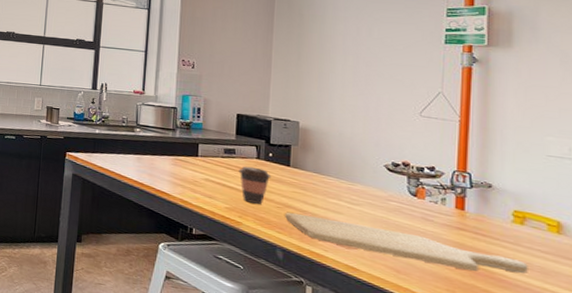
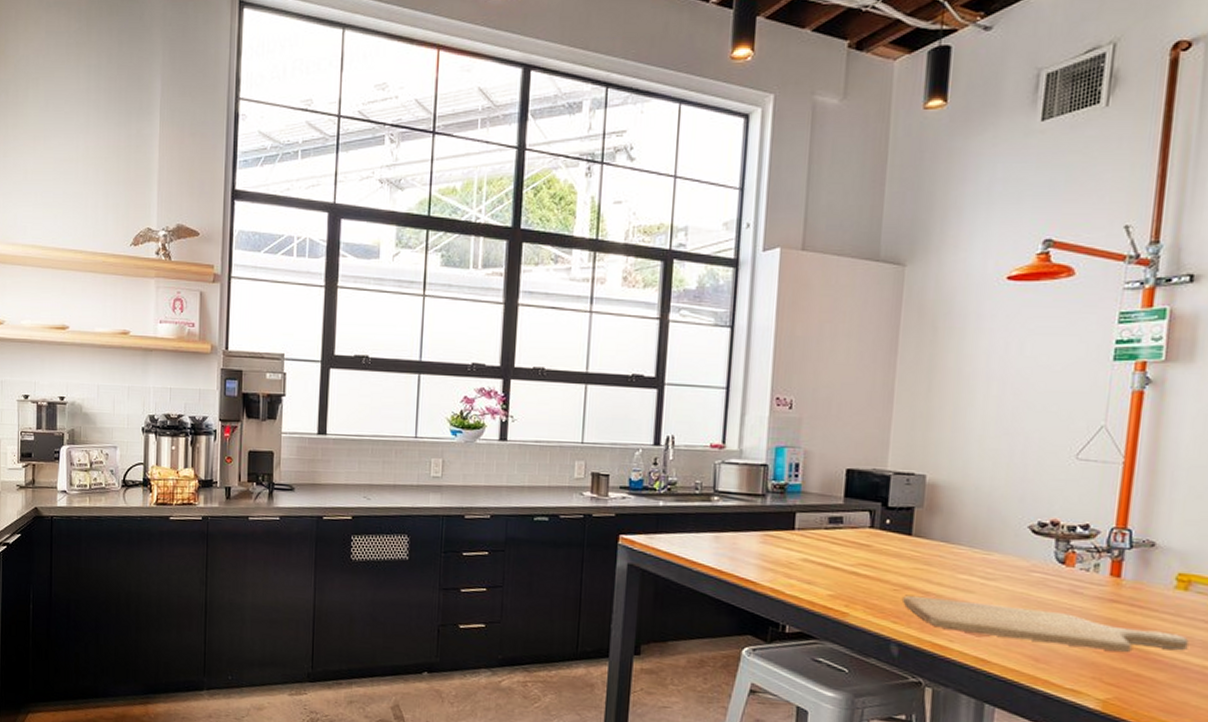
coffee cup: present [239,166,272,204] -> none [846,538,888,587]

